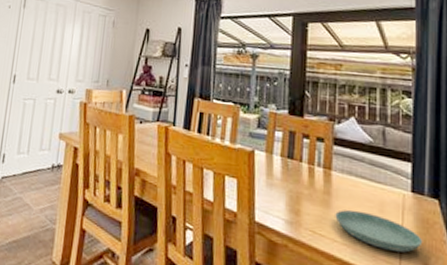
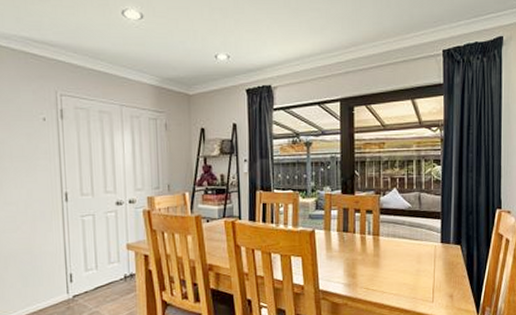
saucer: present [335,210,423,253] -> none [384,265,449,291]

